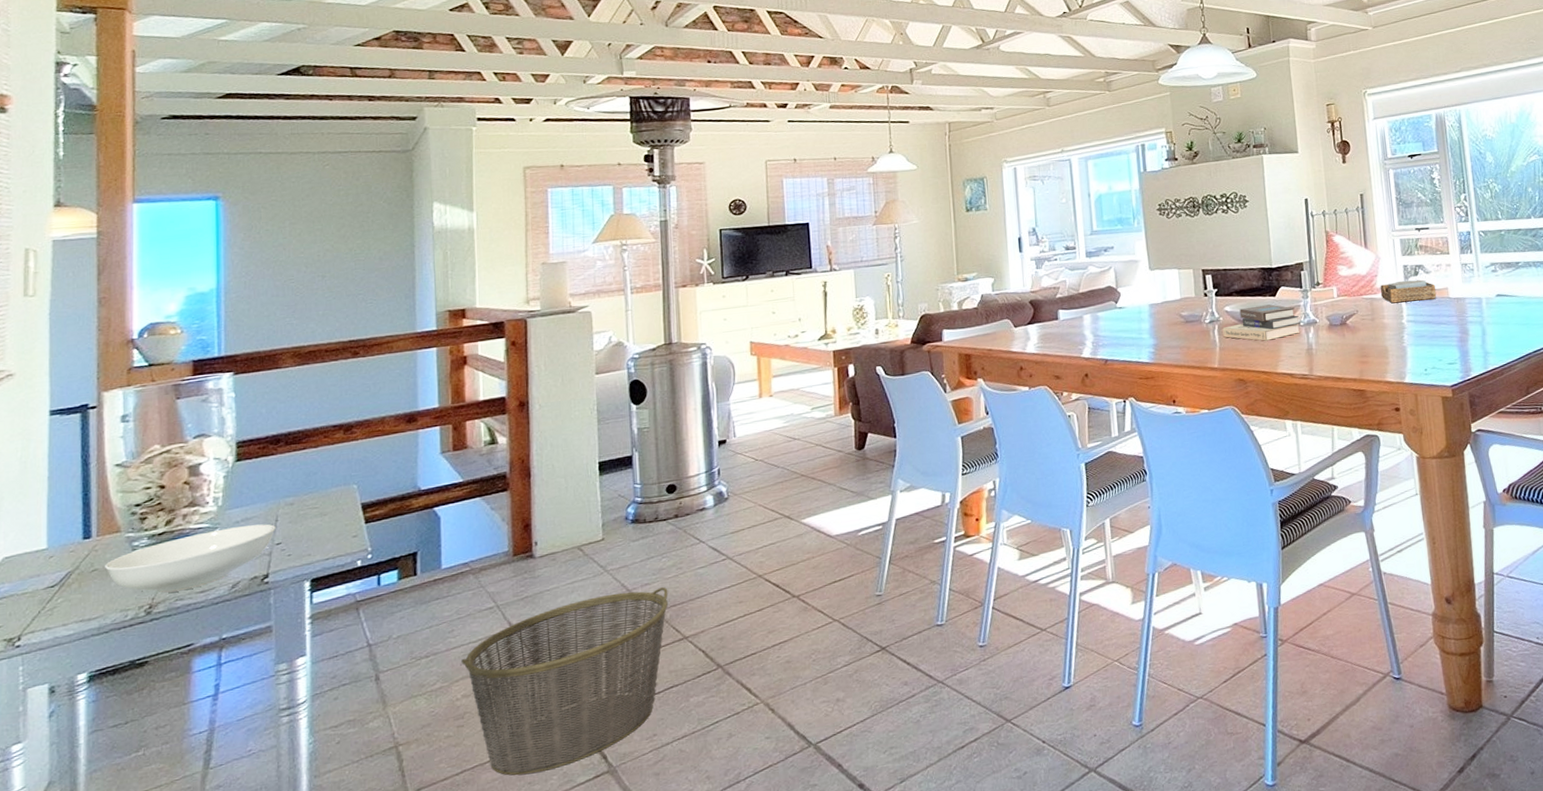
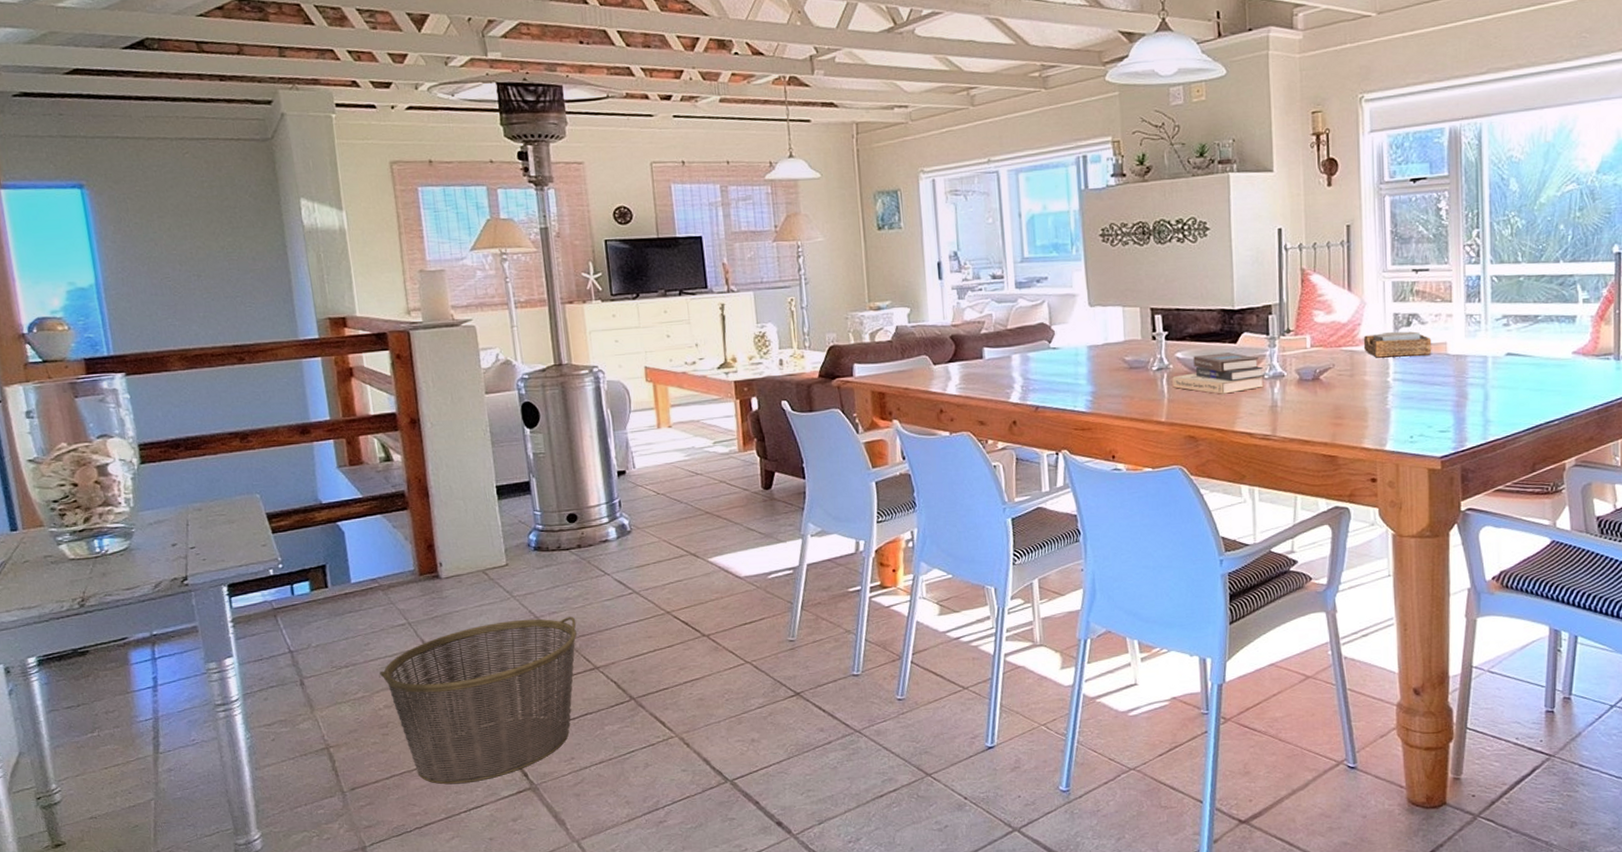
bowl: present [105,524,276,594] -> none [35,527,188,588]

